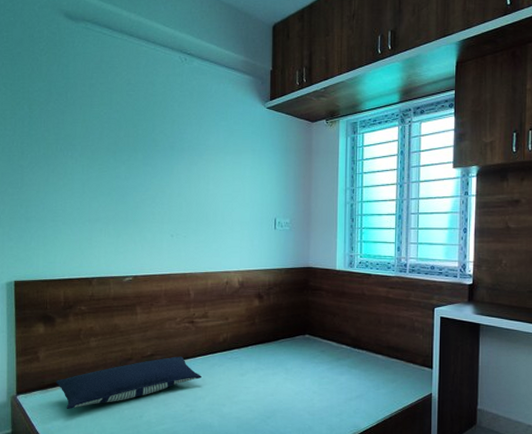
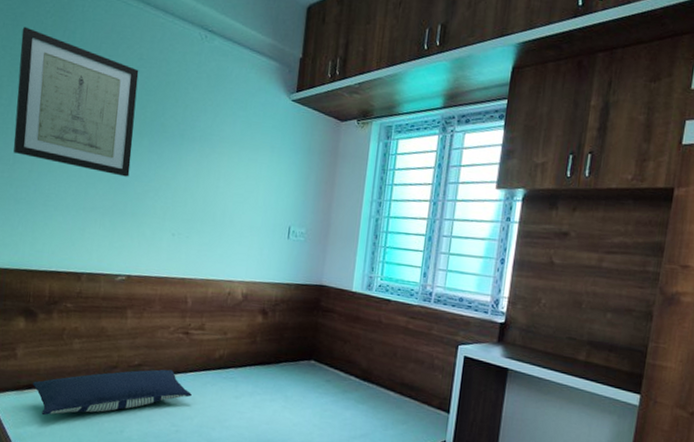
wall art: none [20,65,128,189] -> present [13,26,139,177]

